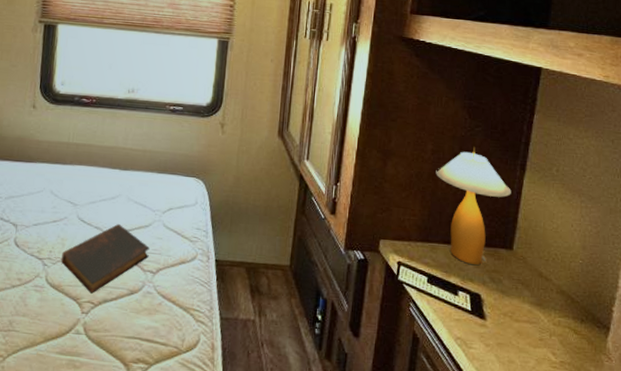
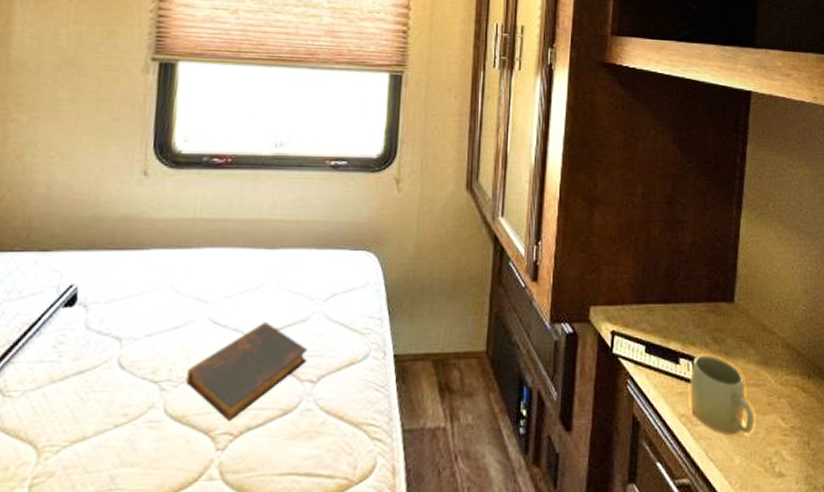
table lamp: present [436,146,511,266] -> none [648,185,729,326]
mug: none [466,290,525,361] -> present [690,355,754,435]

